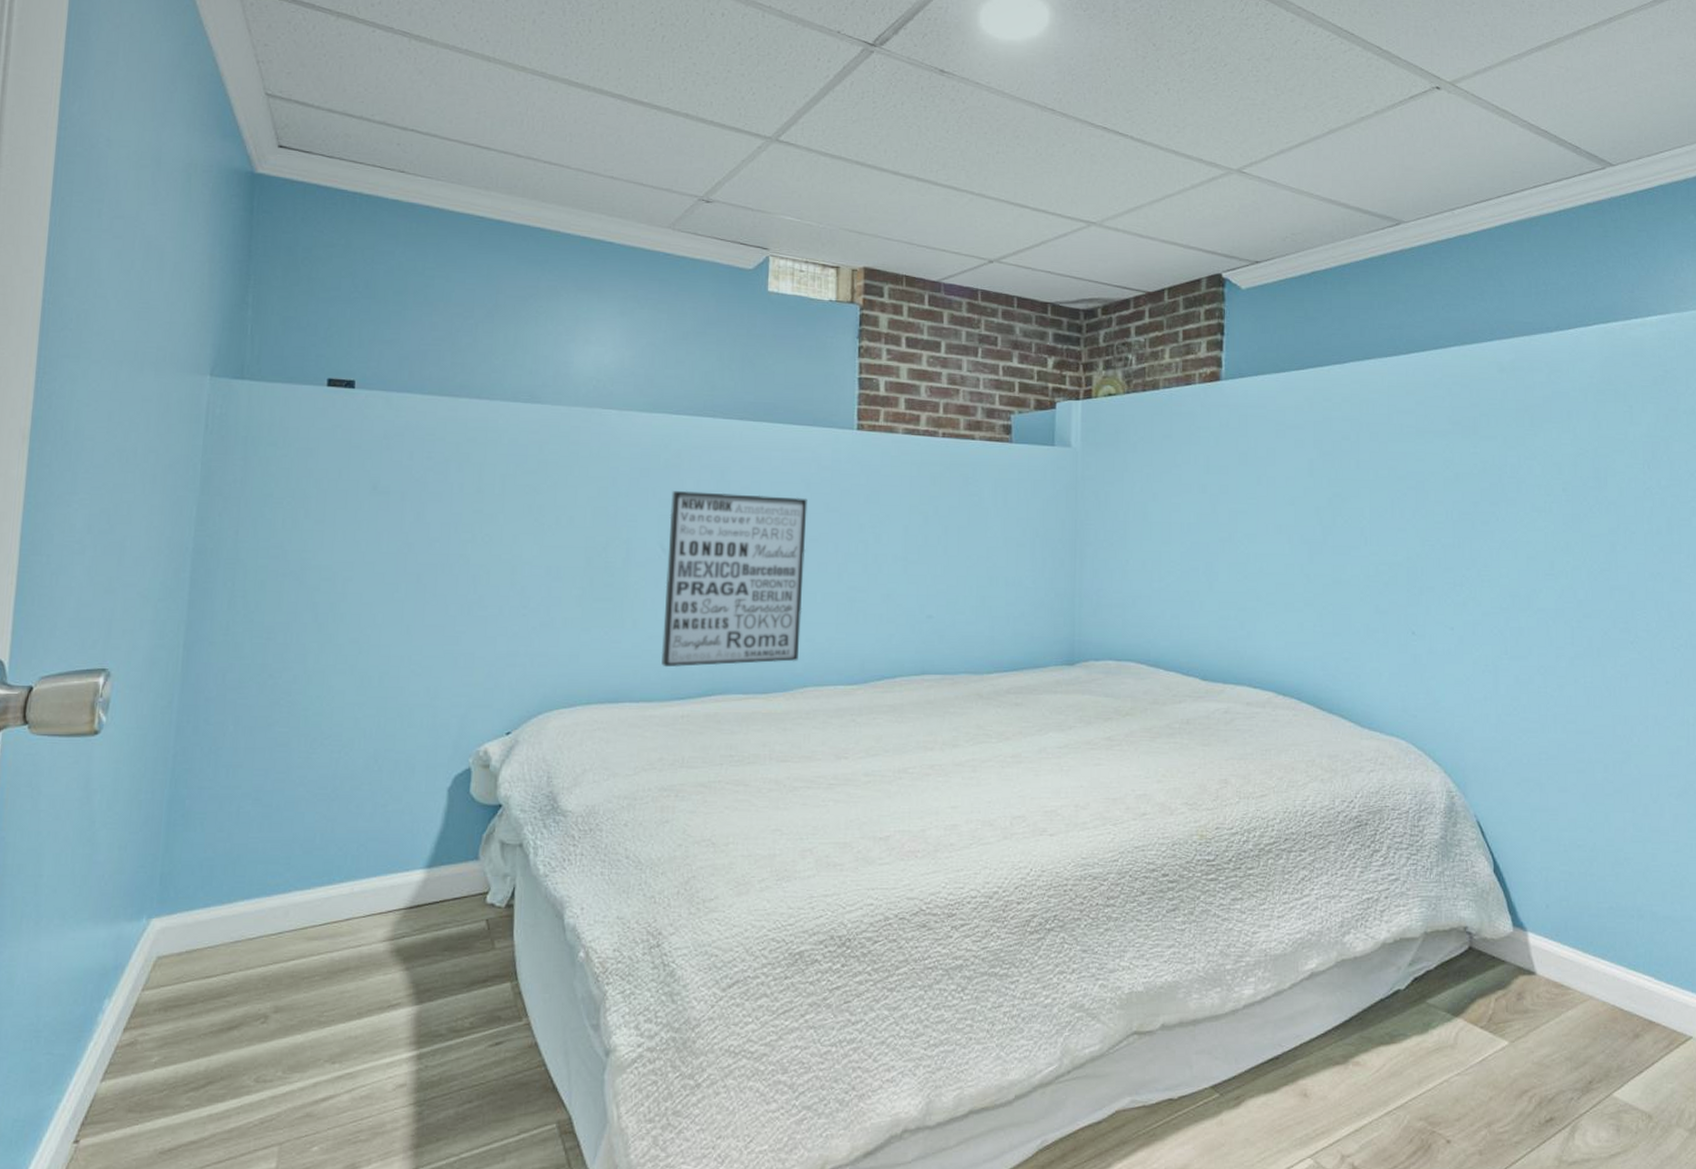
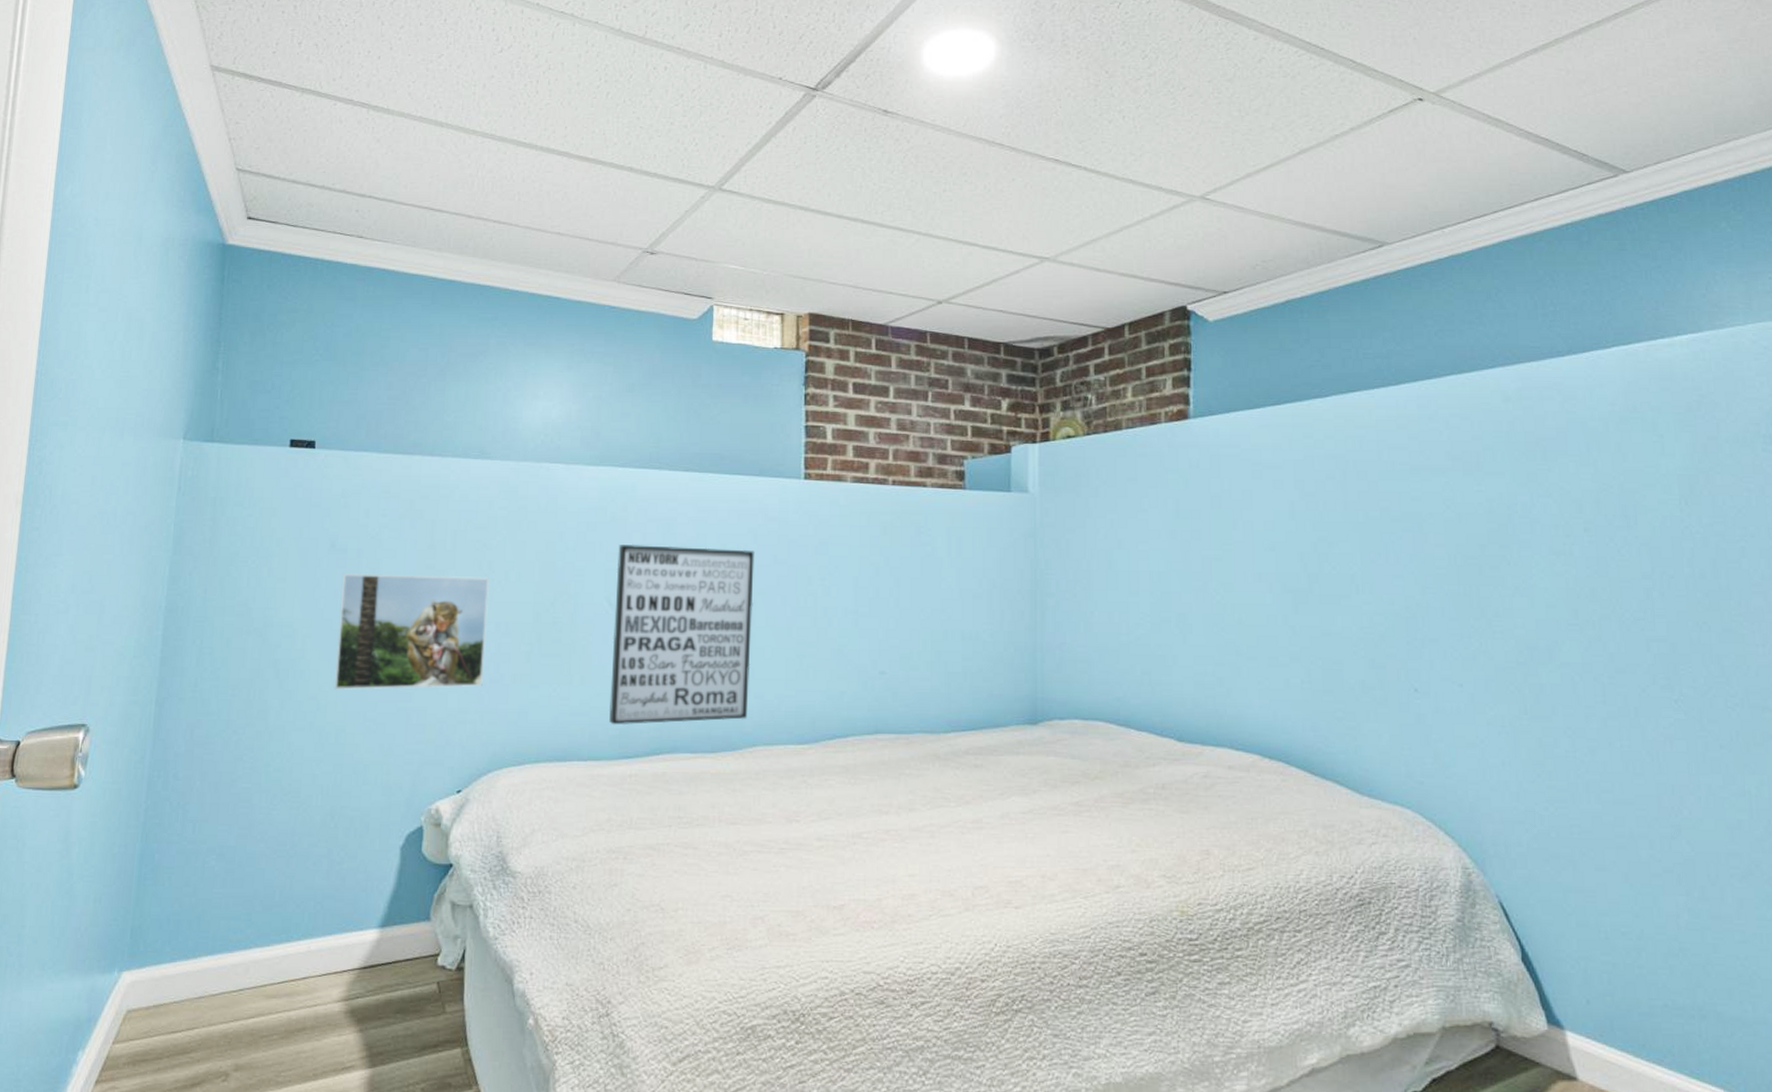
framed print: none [377,515,541,634] -> present [334,572,490,691]

